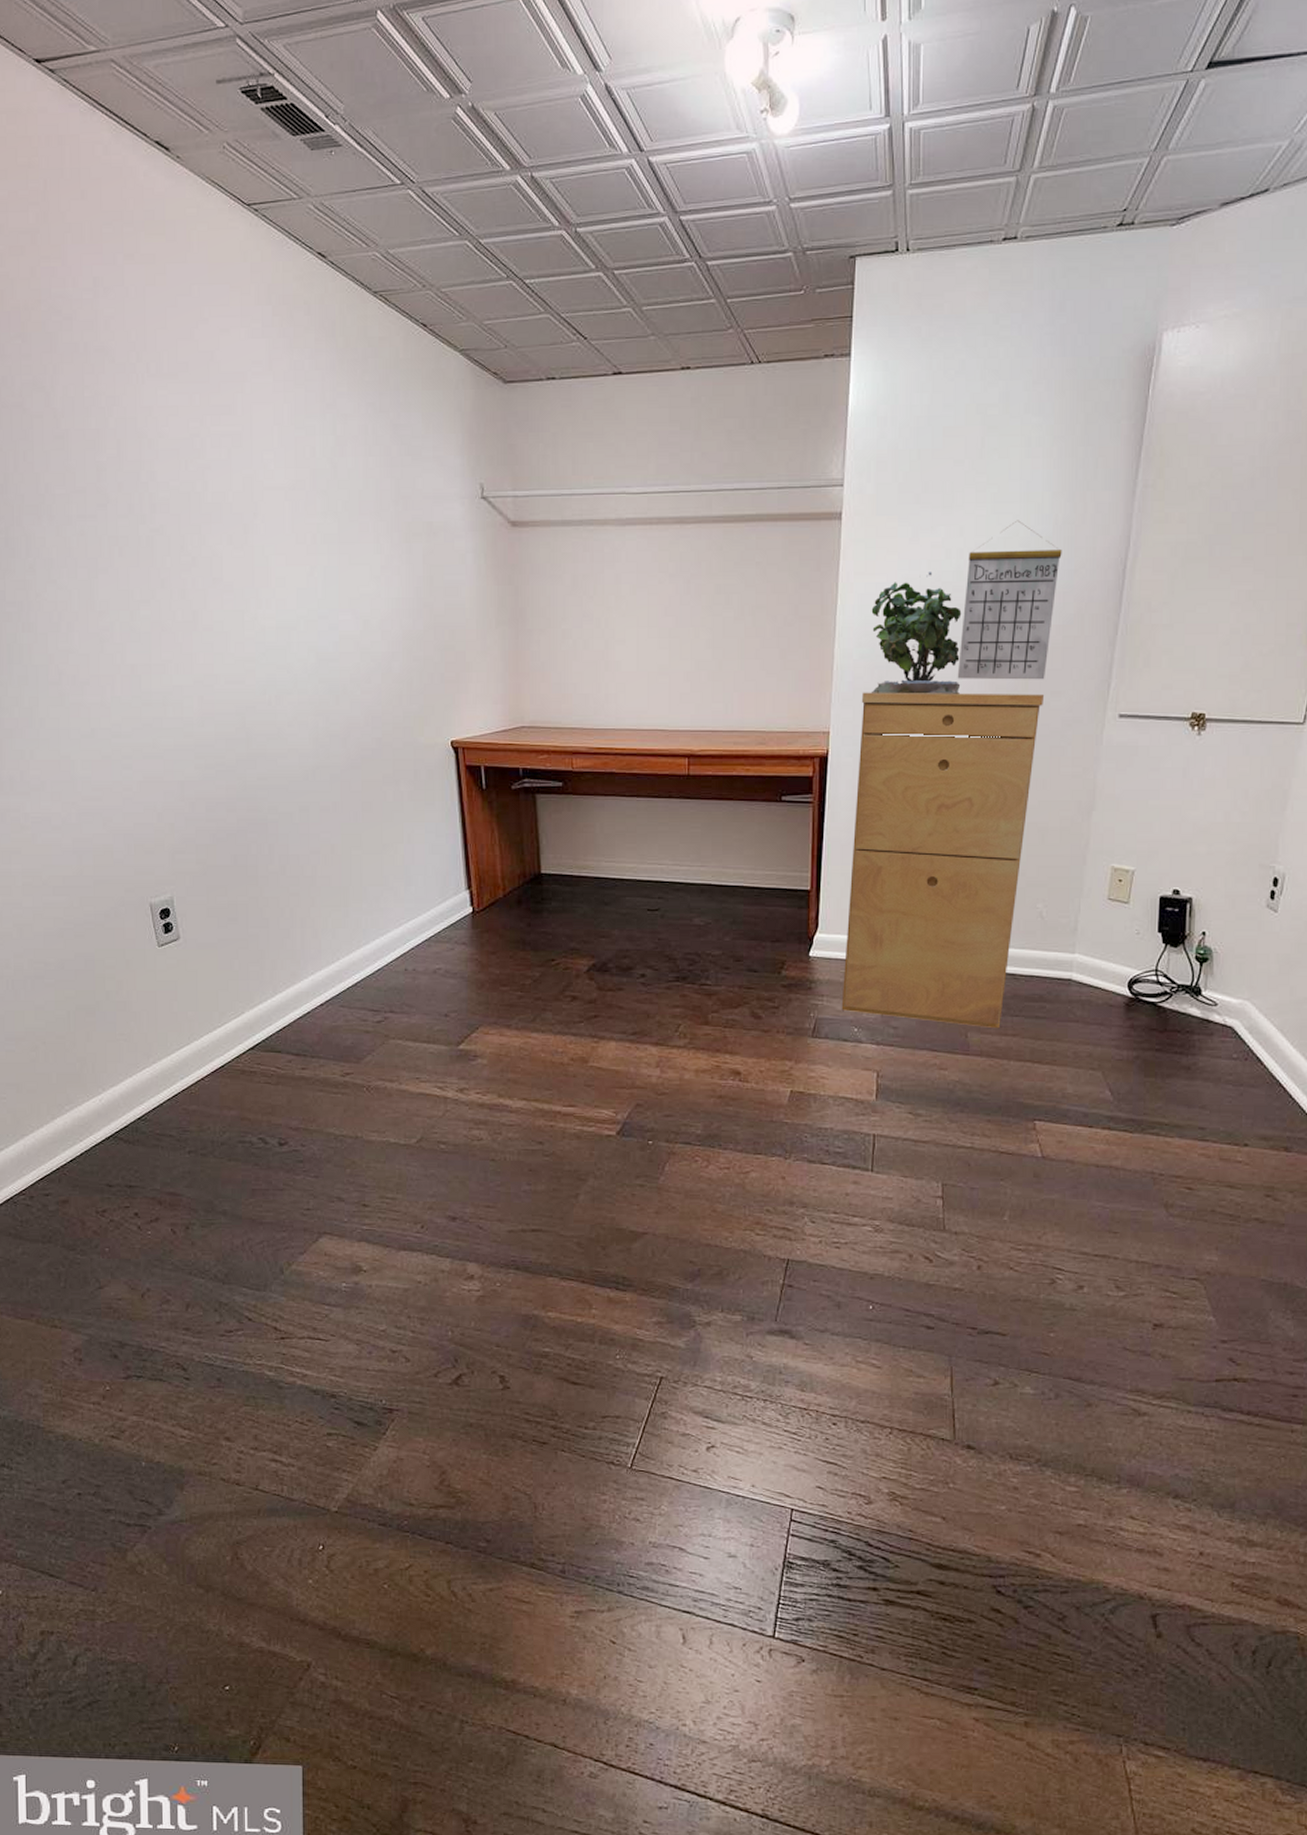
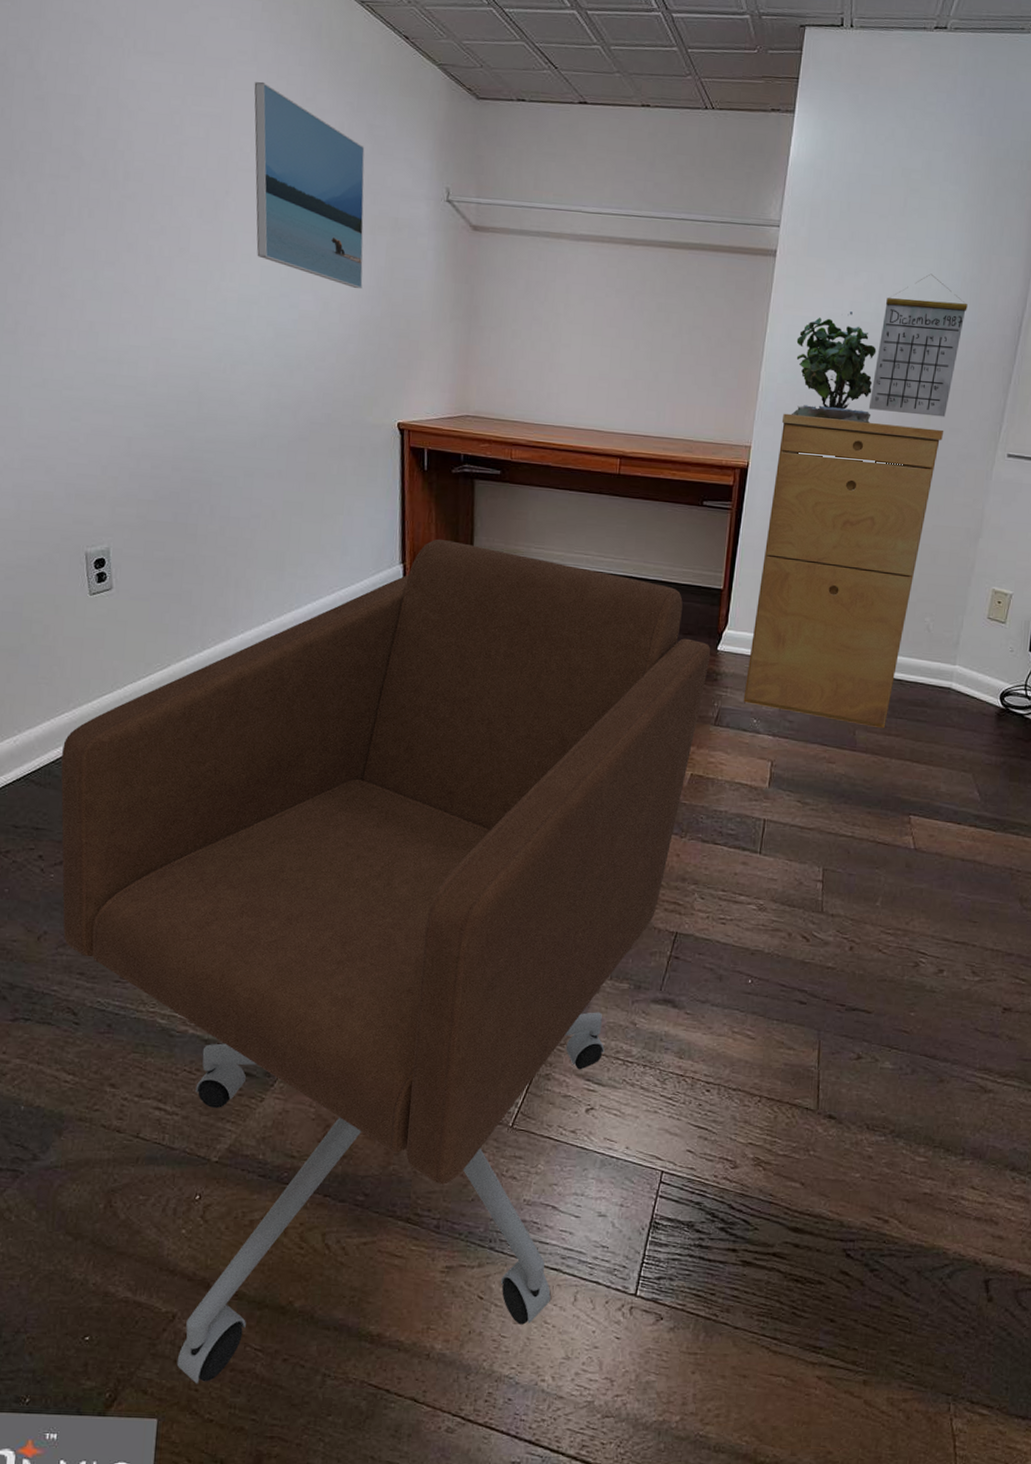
office chair: none [147,861,803,1732] -> present [61,539,711,1384]
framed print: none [272,391,402,602] -> present [254,81,365,288]

